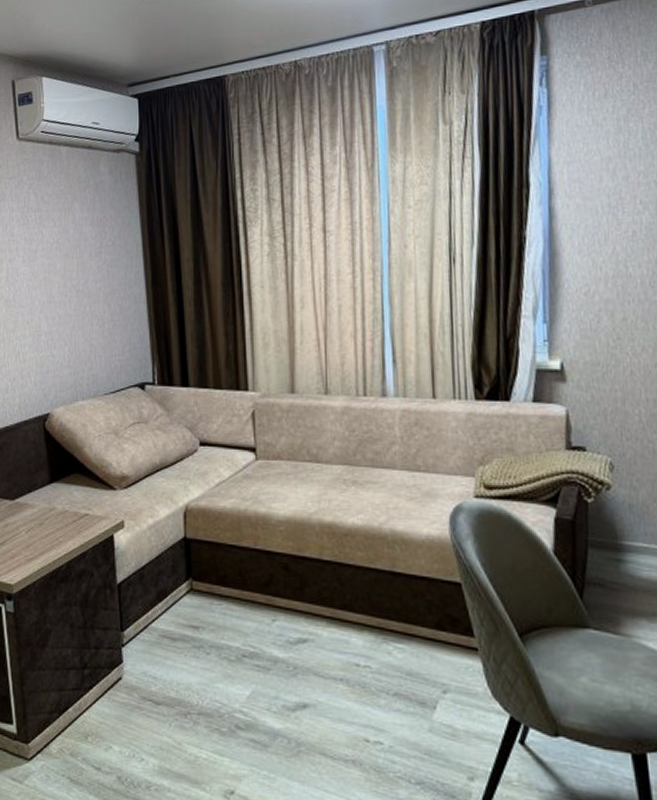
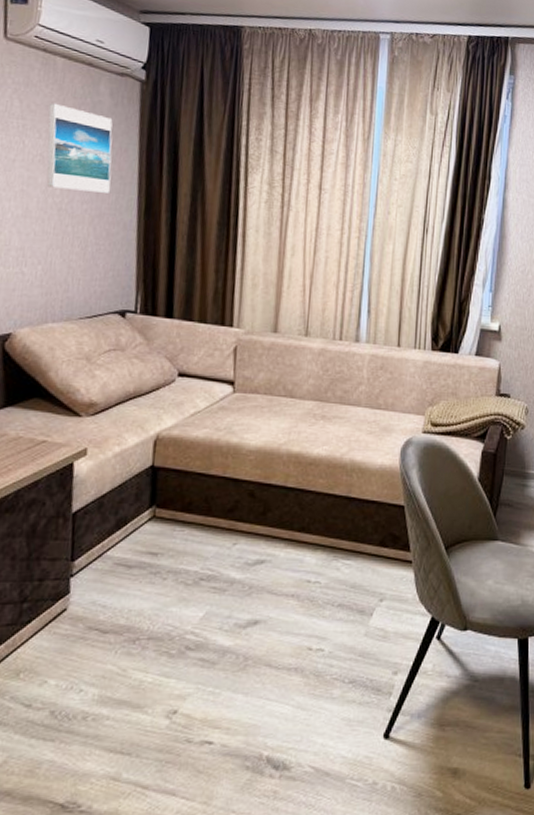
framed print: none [59,191,120,272] -> present [46,103,113,193]

